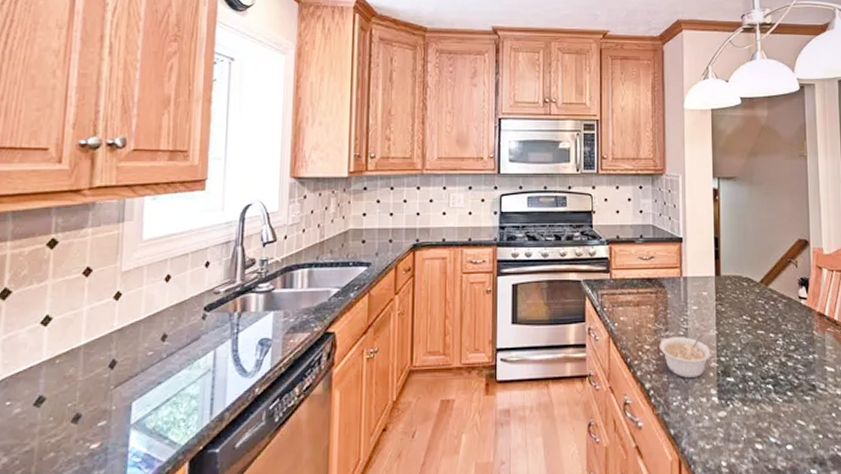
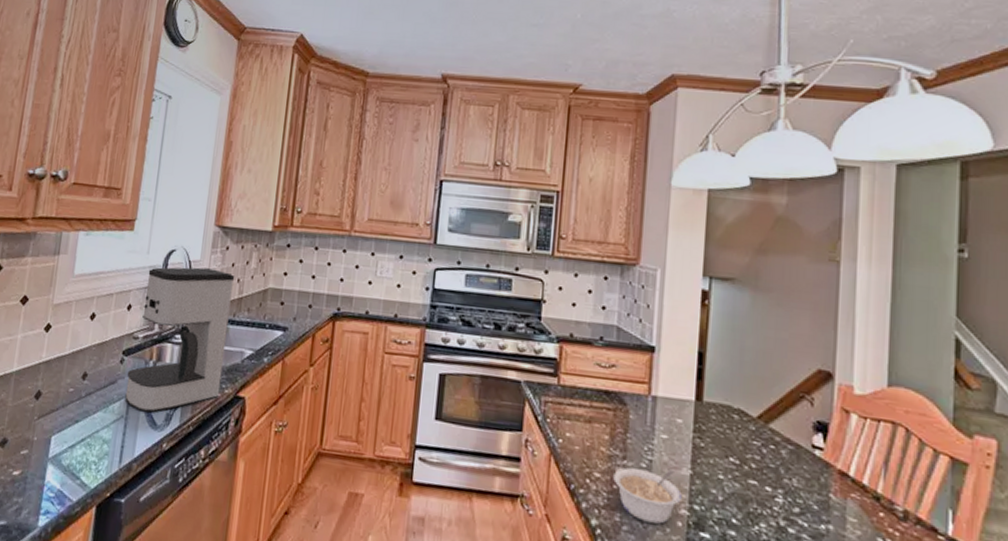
coffee maker: none [210,218,315,362] -> present [125,267,235,413]

